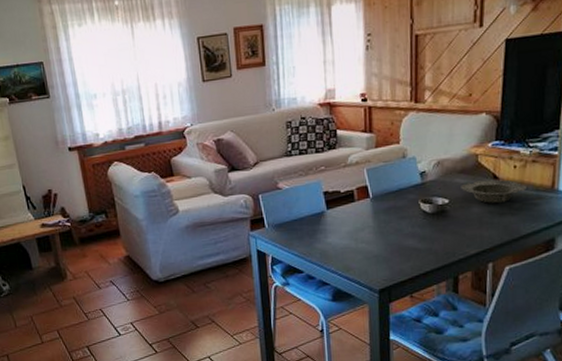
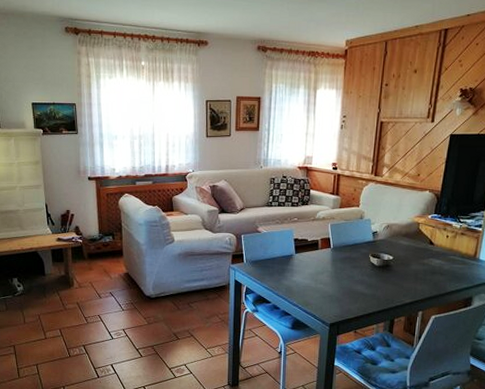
bowl: present [461,179,526,203] -> none [403,244,454,264]

